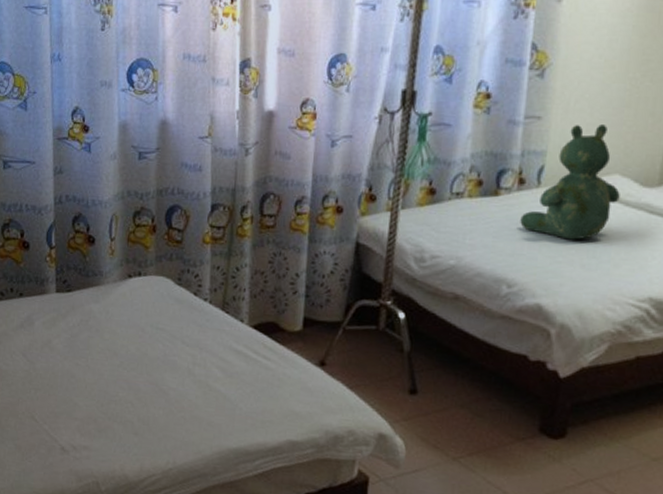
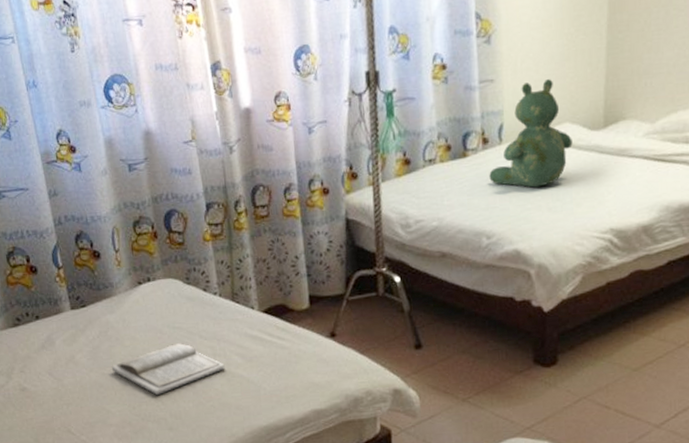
book: none [86,344,203,397] -> present [111,342,225,396]

